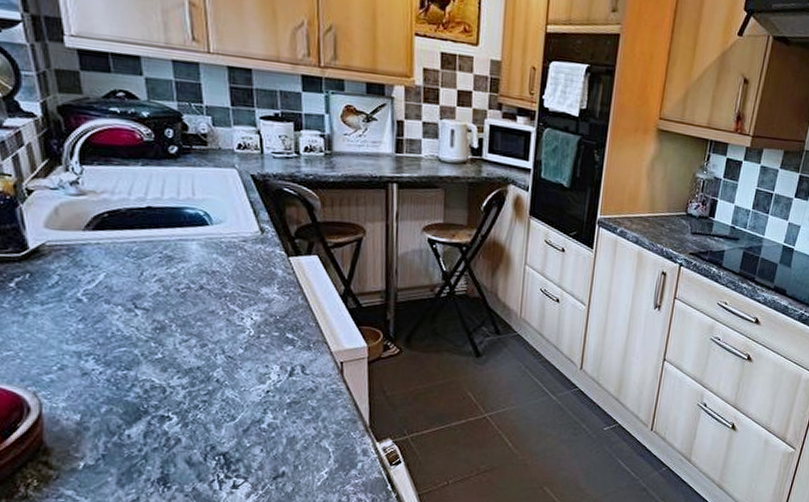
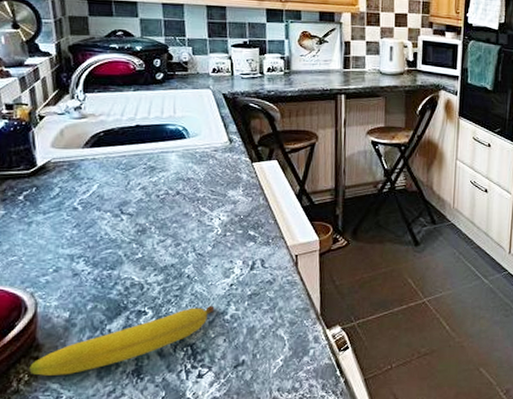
fruit: none [38,412,250,482] -> present [29,305,215,376]

